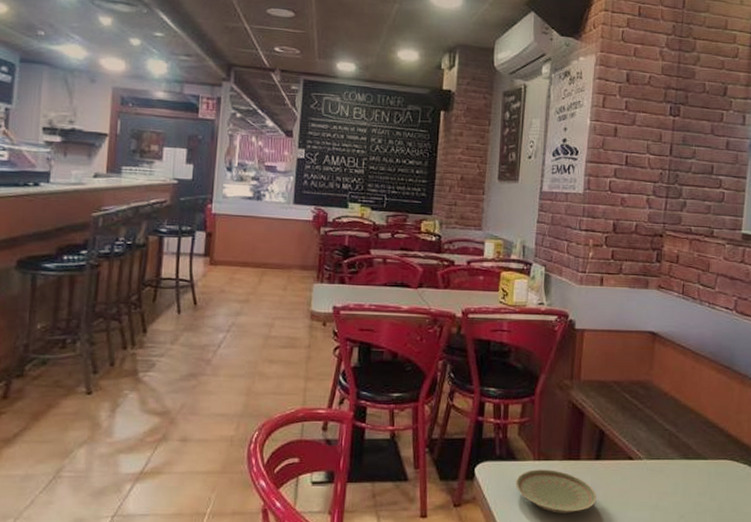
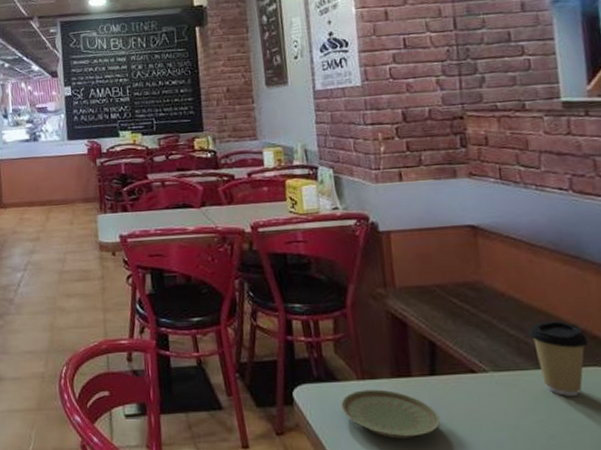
coffee cup: none [680,420,724,483] -> present [528,321,589,396]

